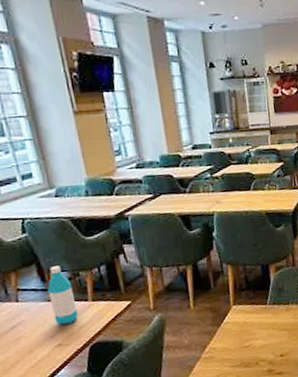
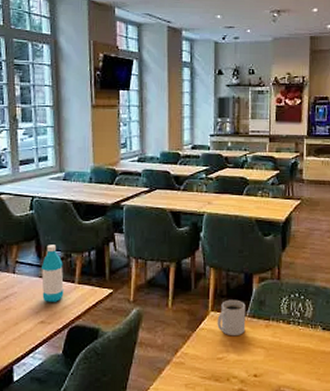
mug: none [240,290,268,325] -> present [217,299,246,336]

